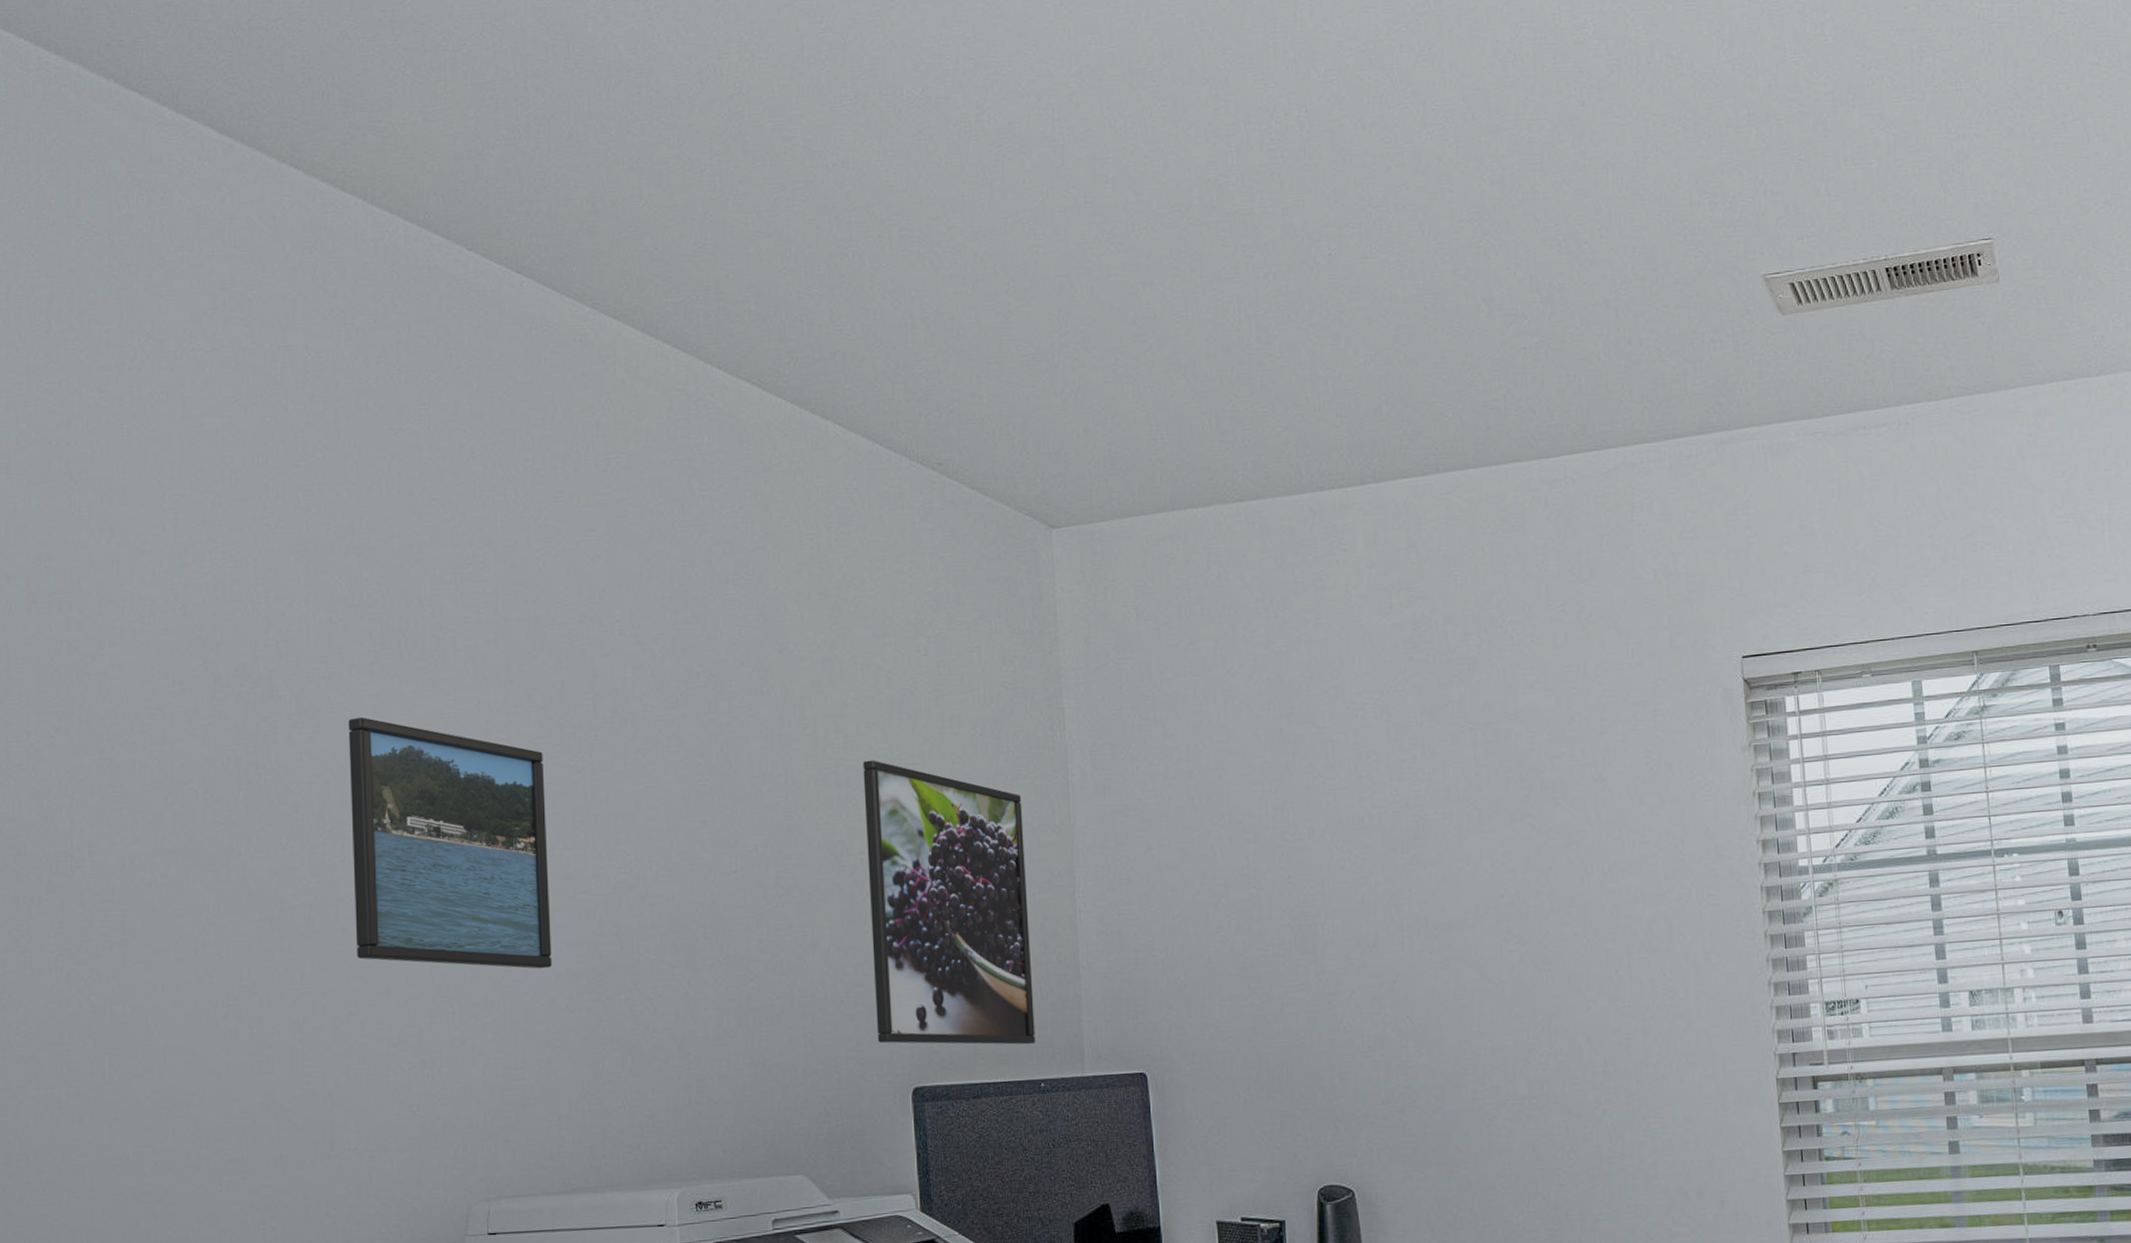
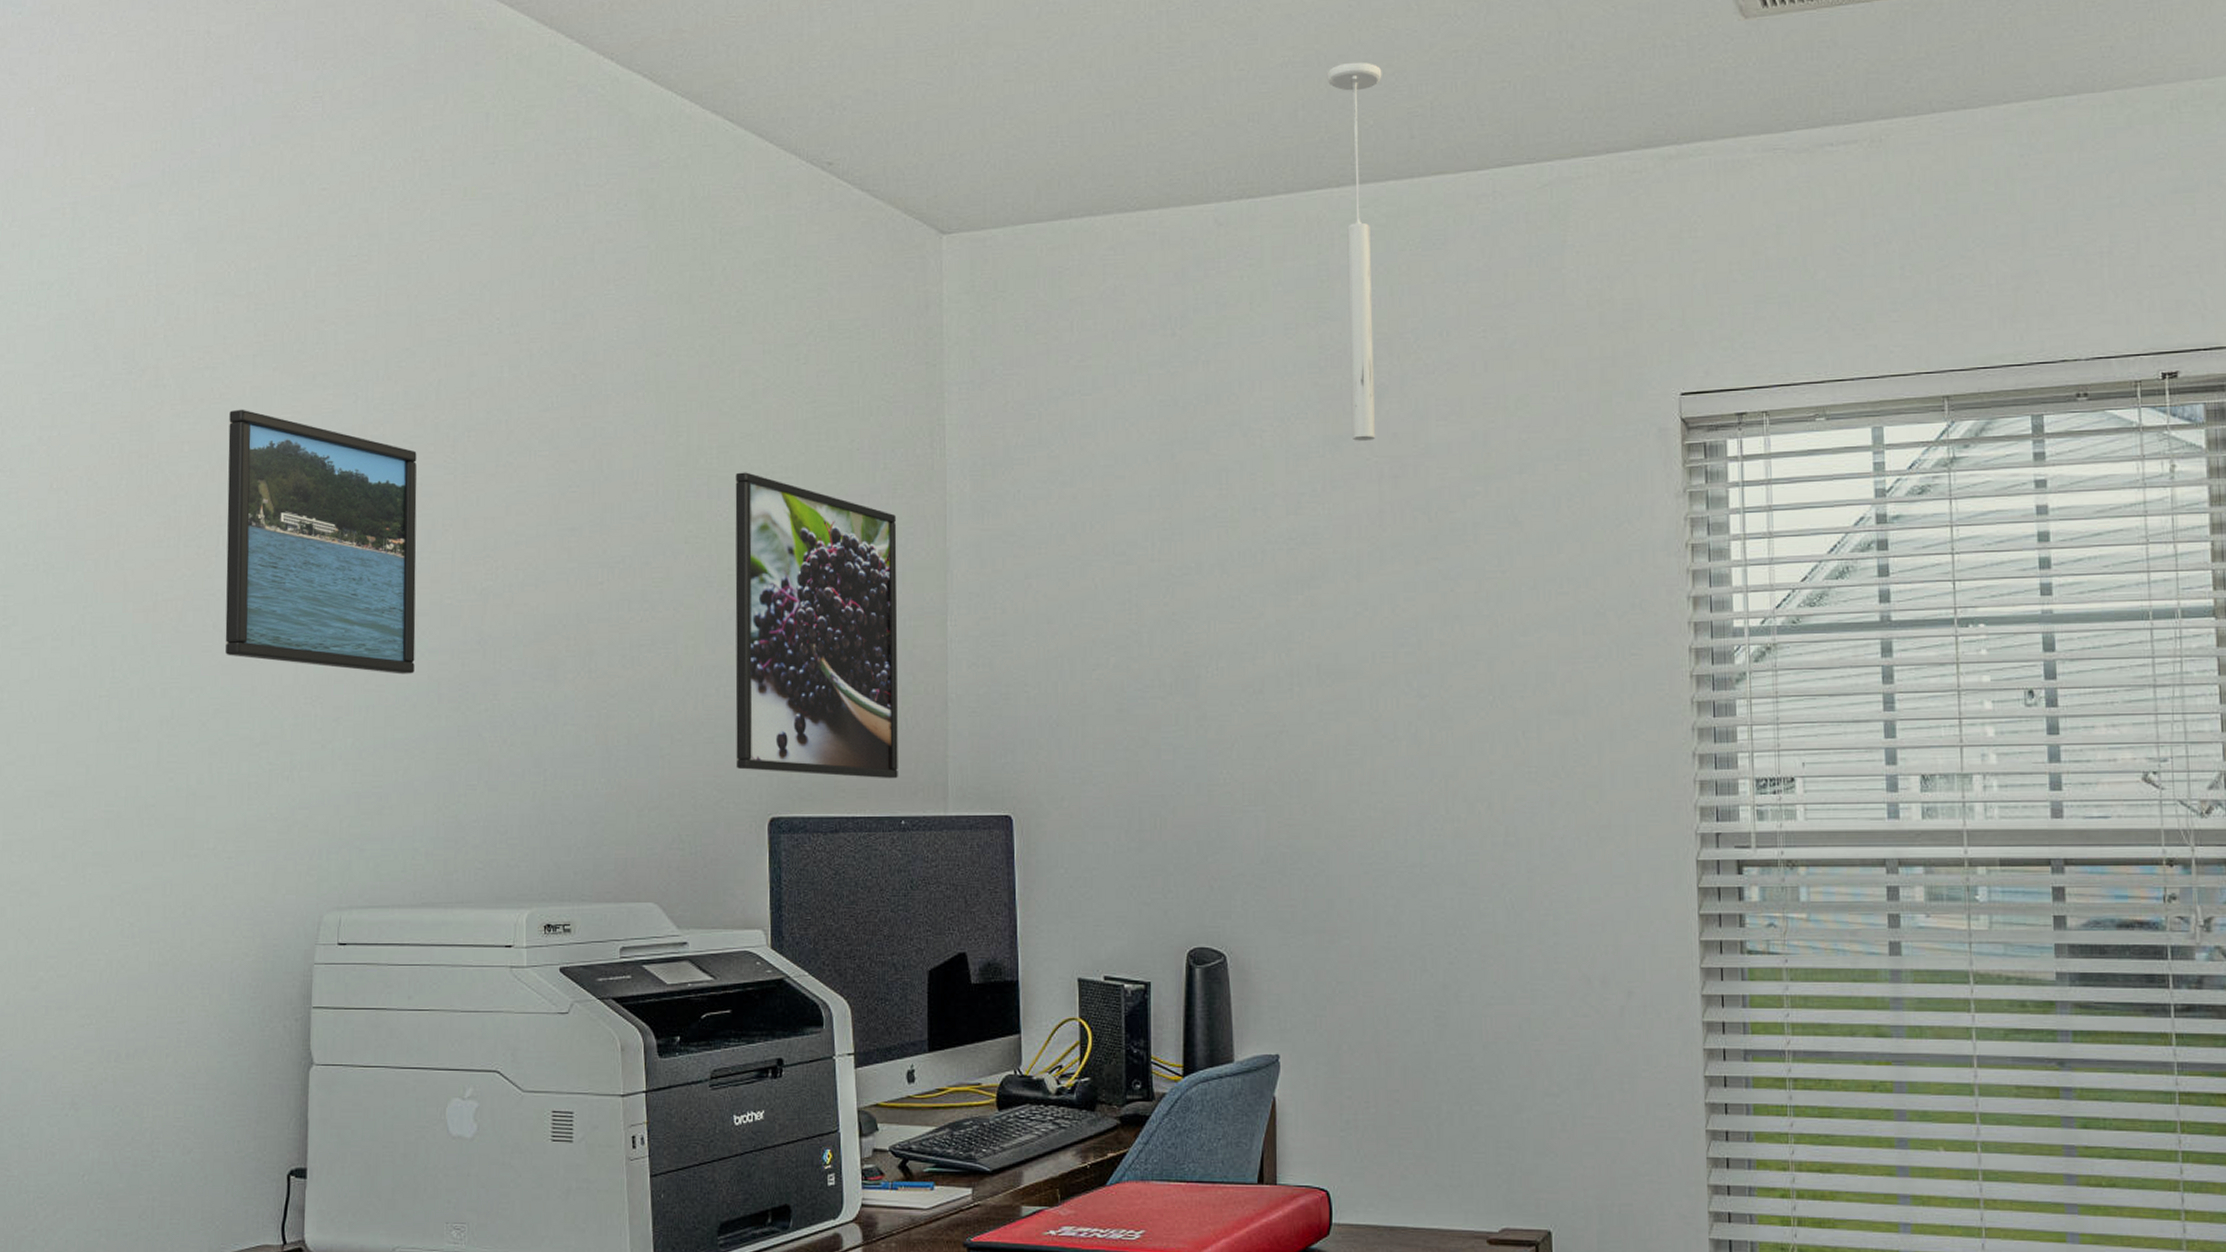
ceiling light: none [1407,359,1469,710] -> present [1327,62,1382,441]

